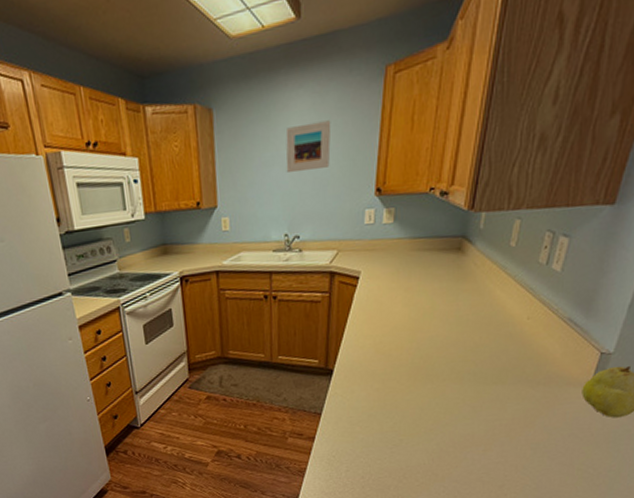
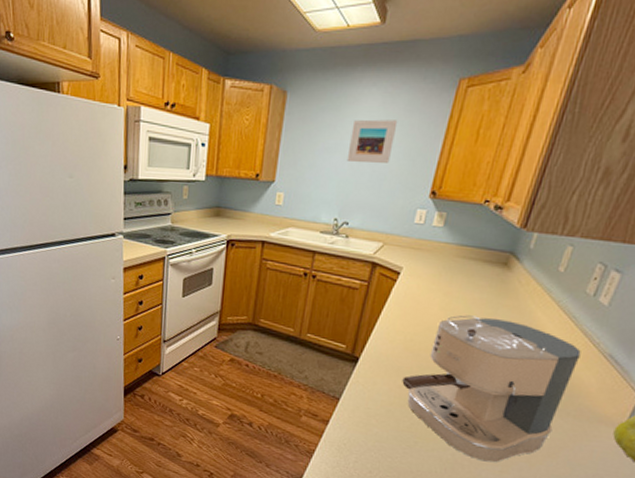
coffee maker: none [378,304,542,445] -> present [402,315,581,463]

